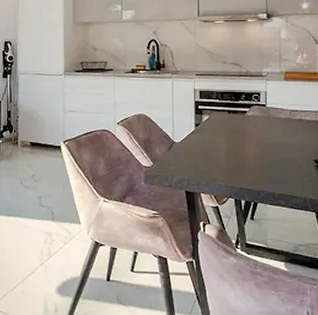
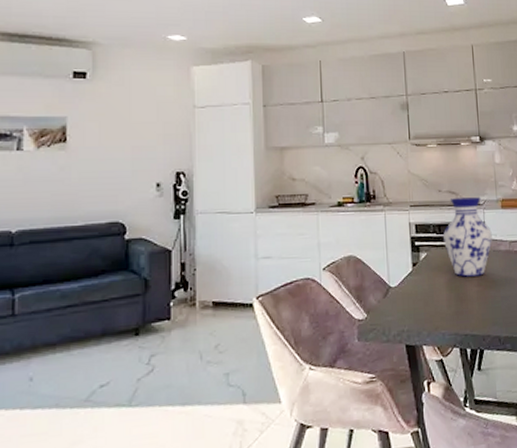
vase: none [225,69,273,139] -> present [442,197,492,277]

